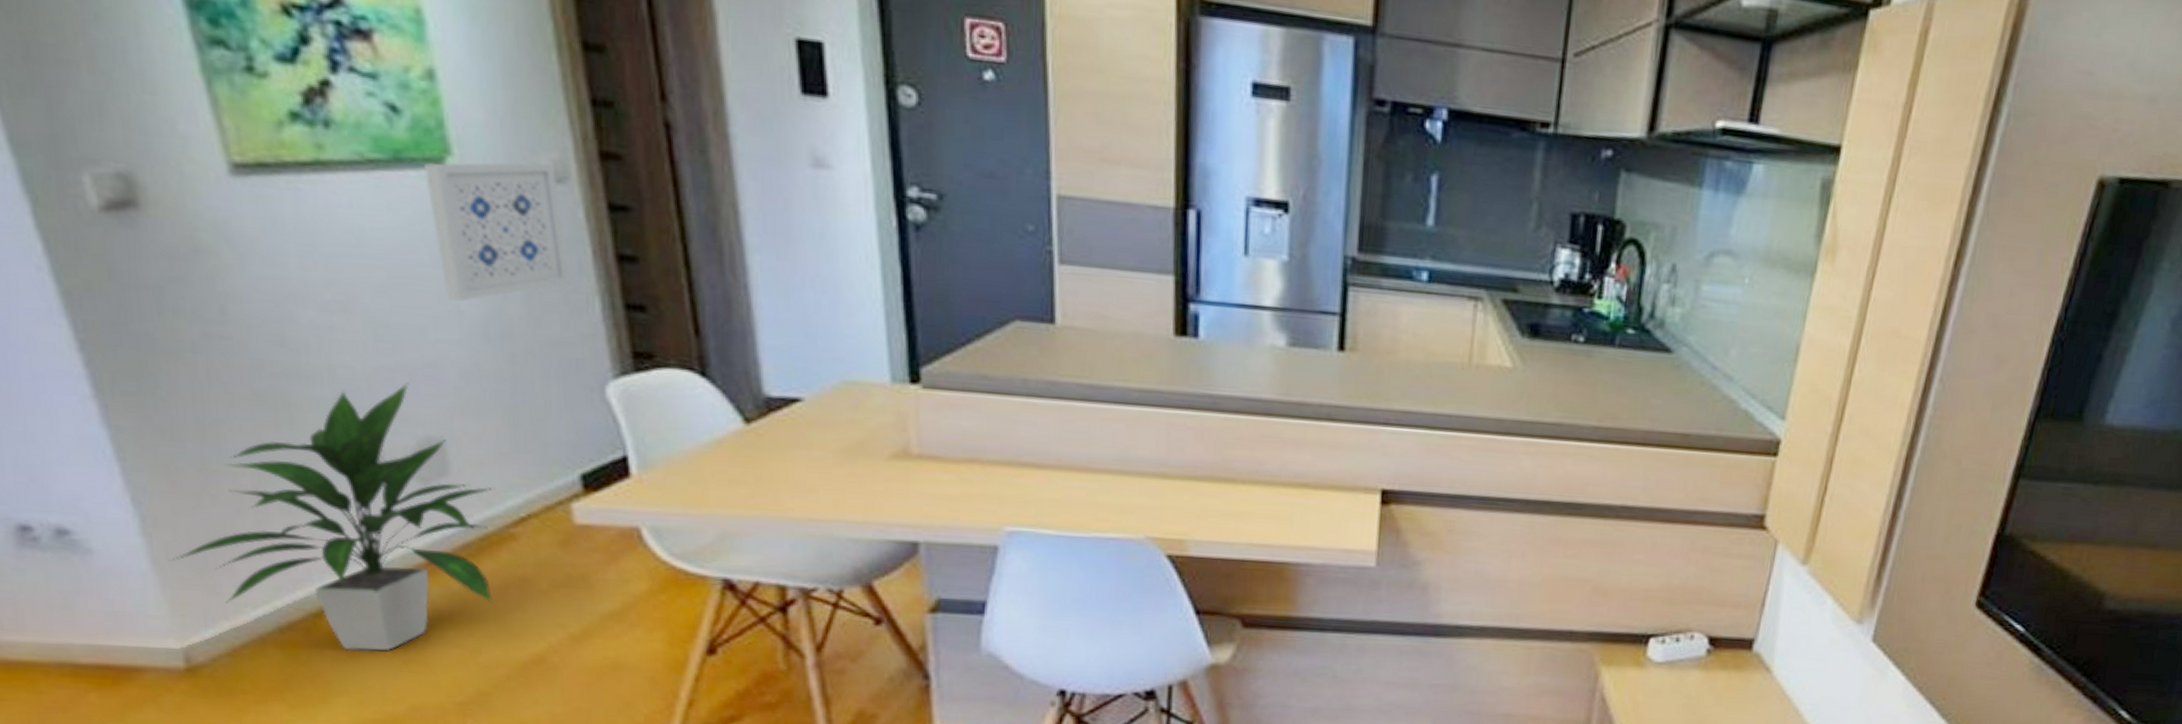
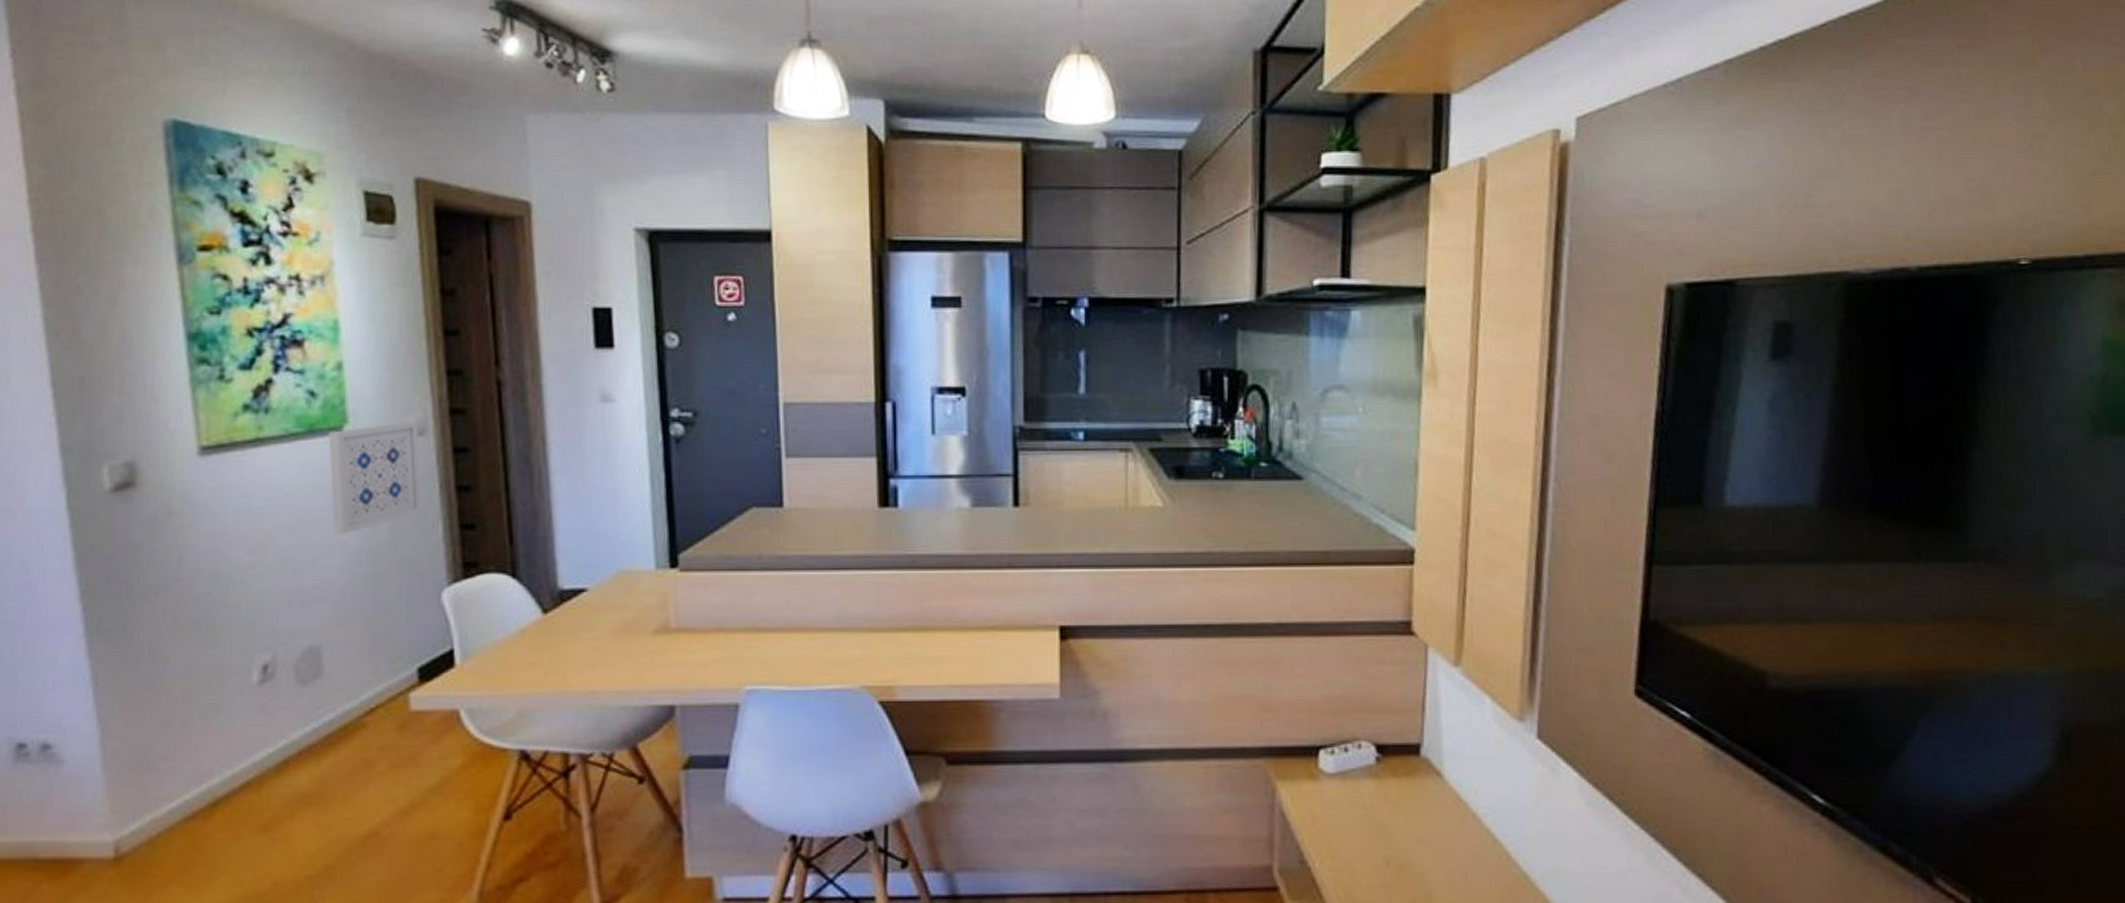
indoor plant: present [169,382,493,651] -> none [116,603,352,835]

